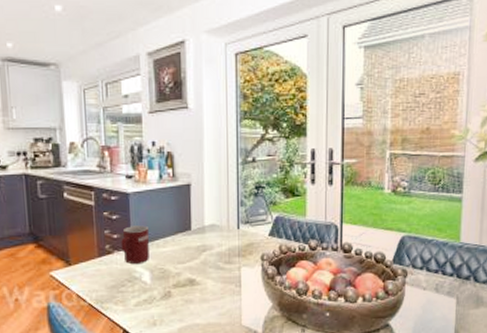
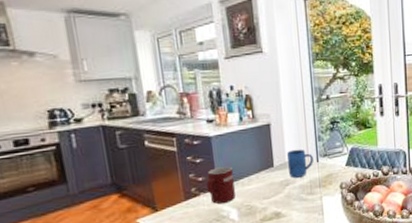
mug: none [205,213,235,244] -> present [286,149,314,178]

